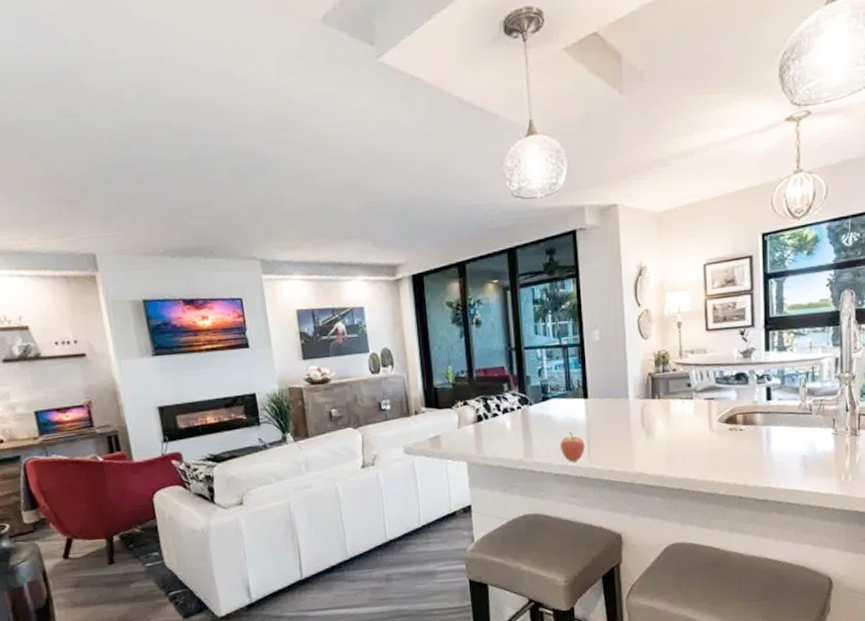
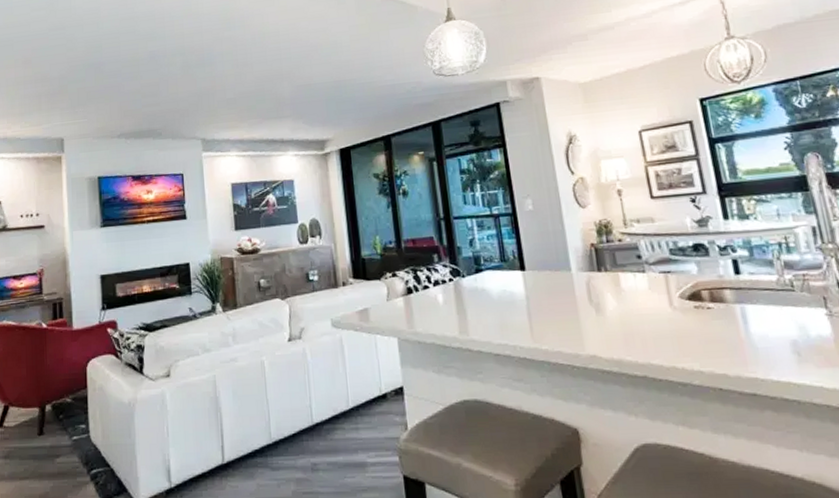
fruit: present [559,432,585,462] -> none [498,307,527,341]

